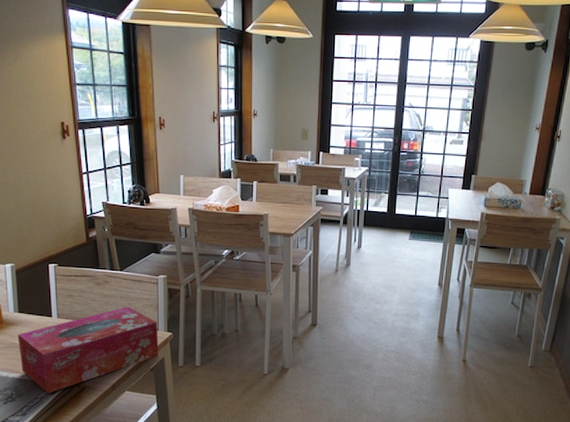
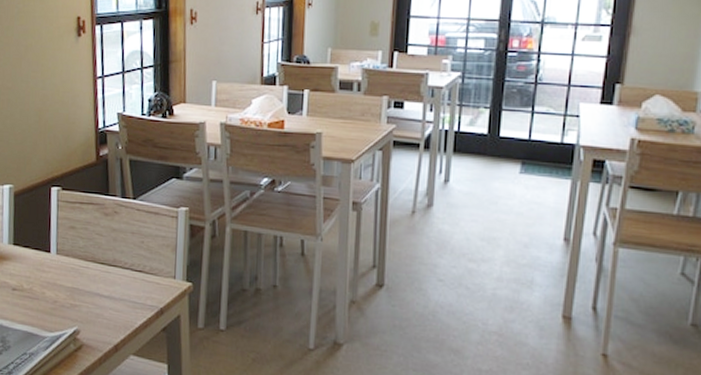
tissue box: present [17,307,159,394] -> none [10,245,175,350]

